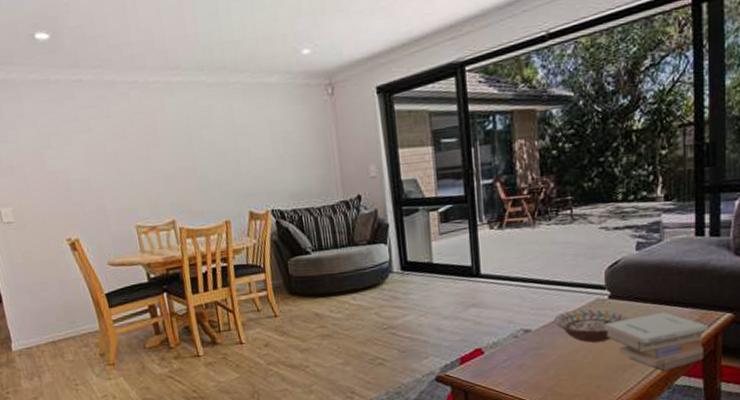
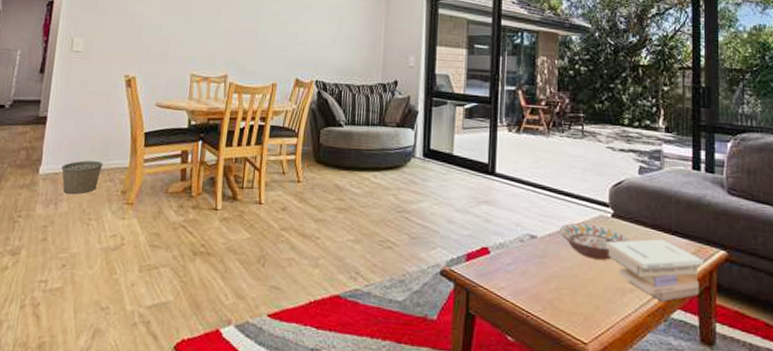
basket: none [32,329,74,365] -> present [61,160,103,194]

